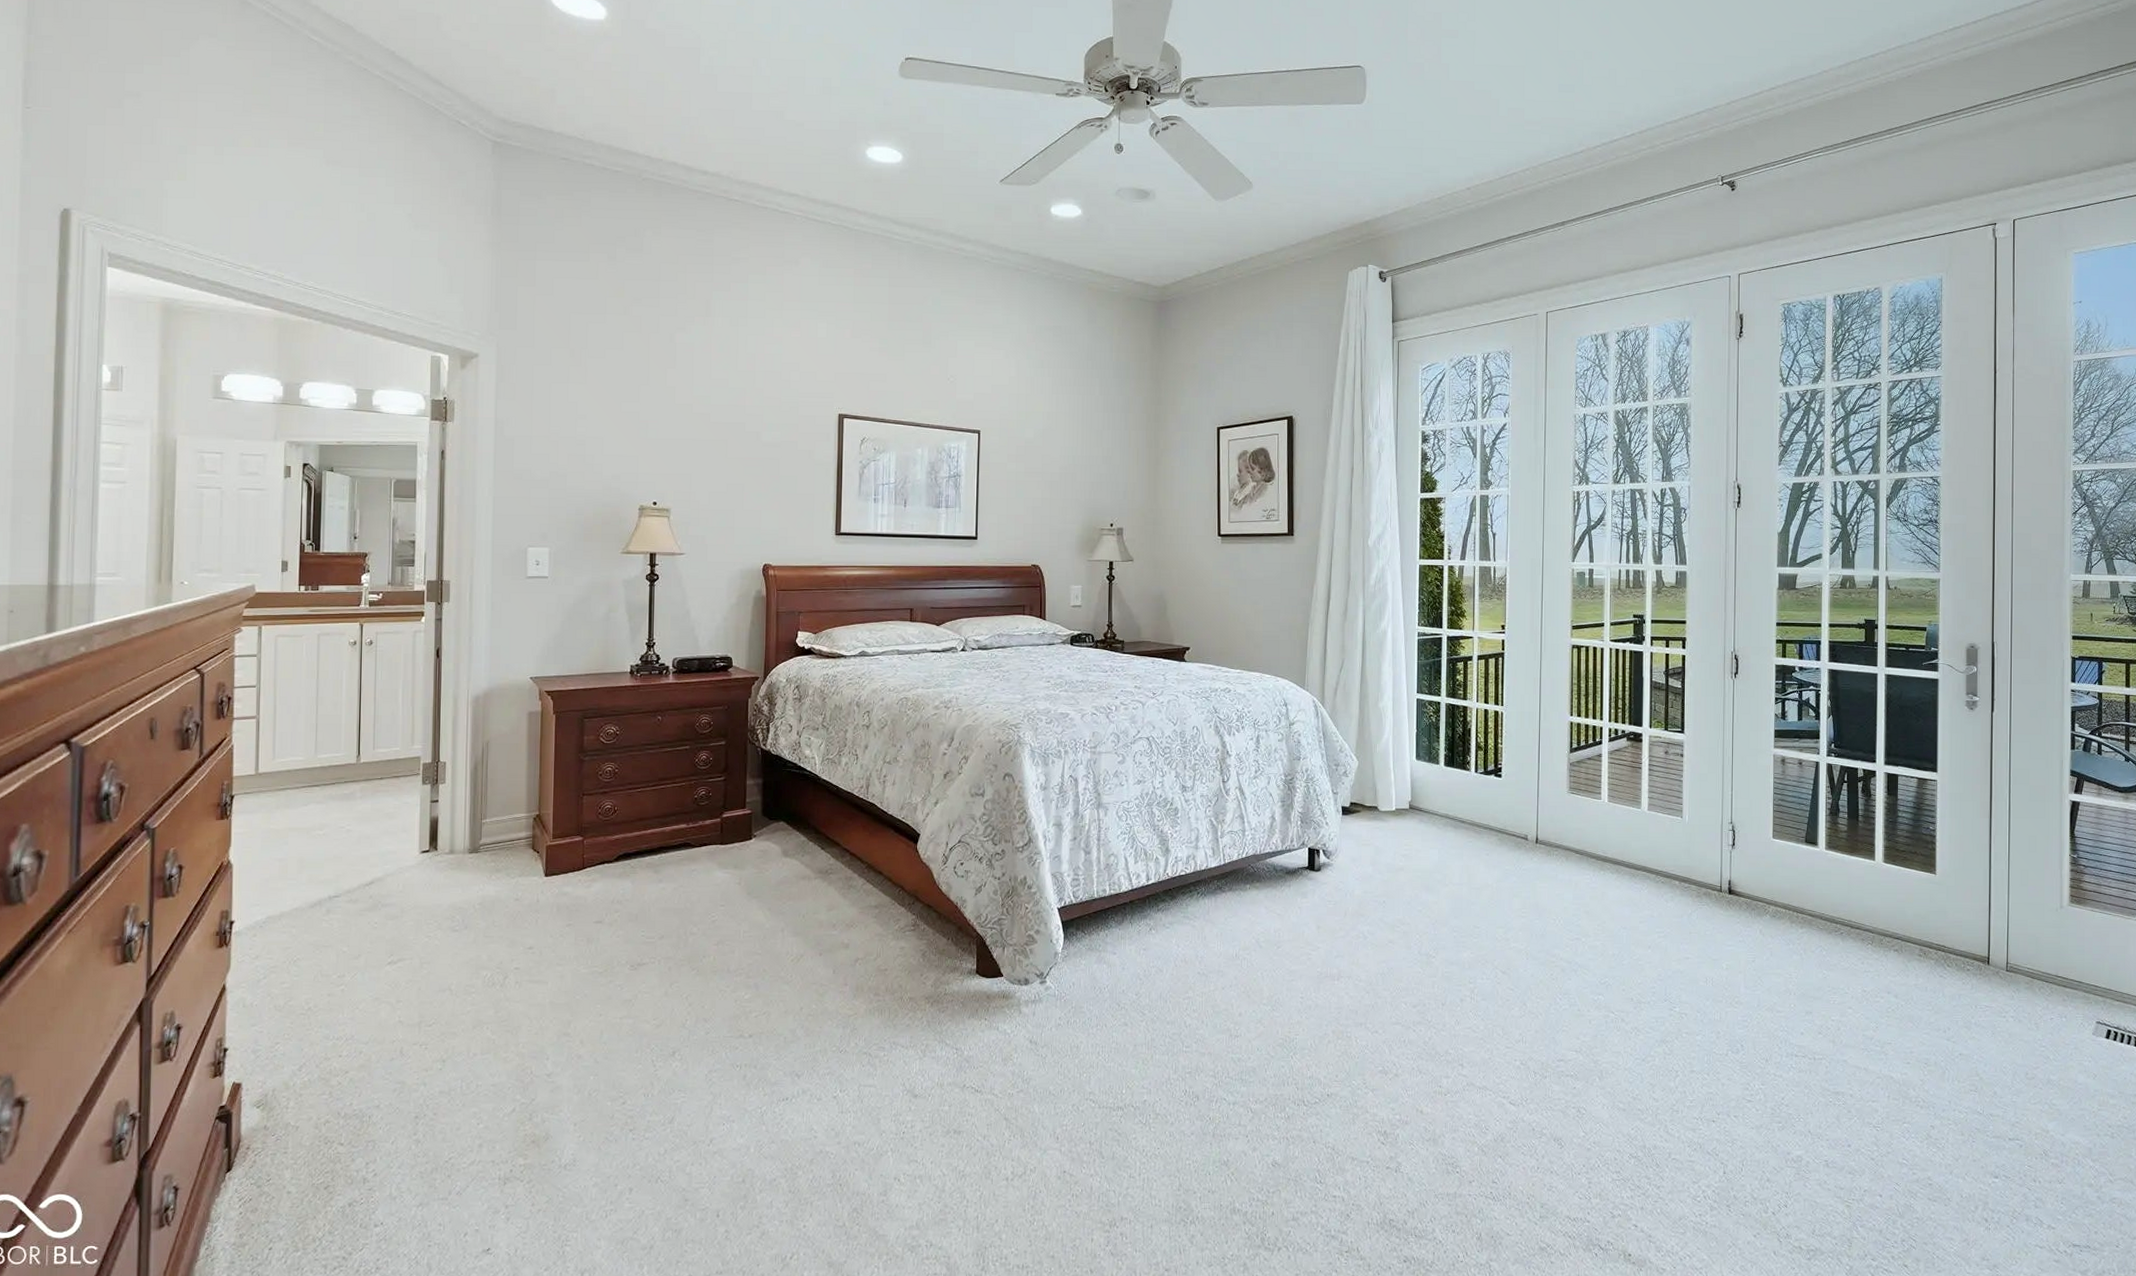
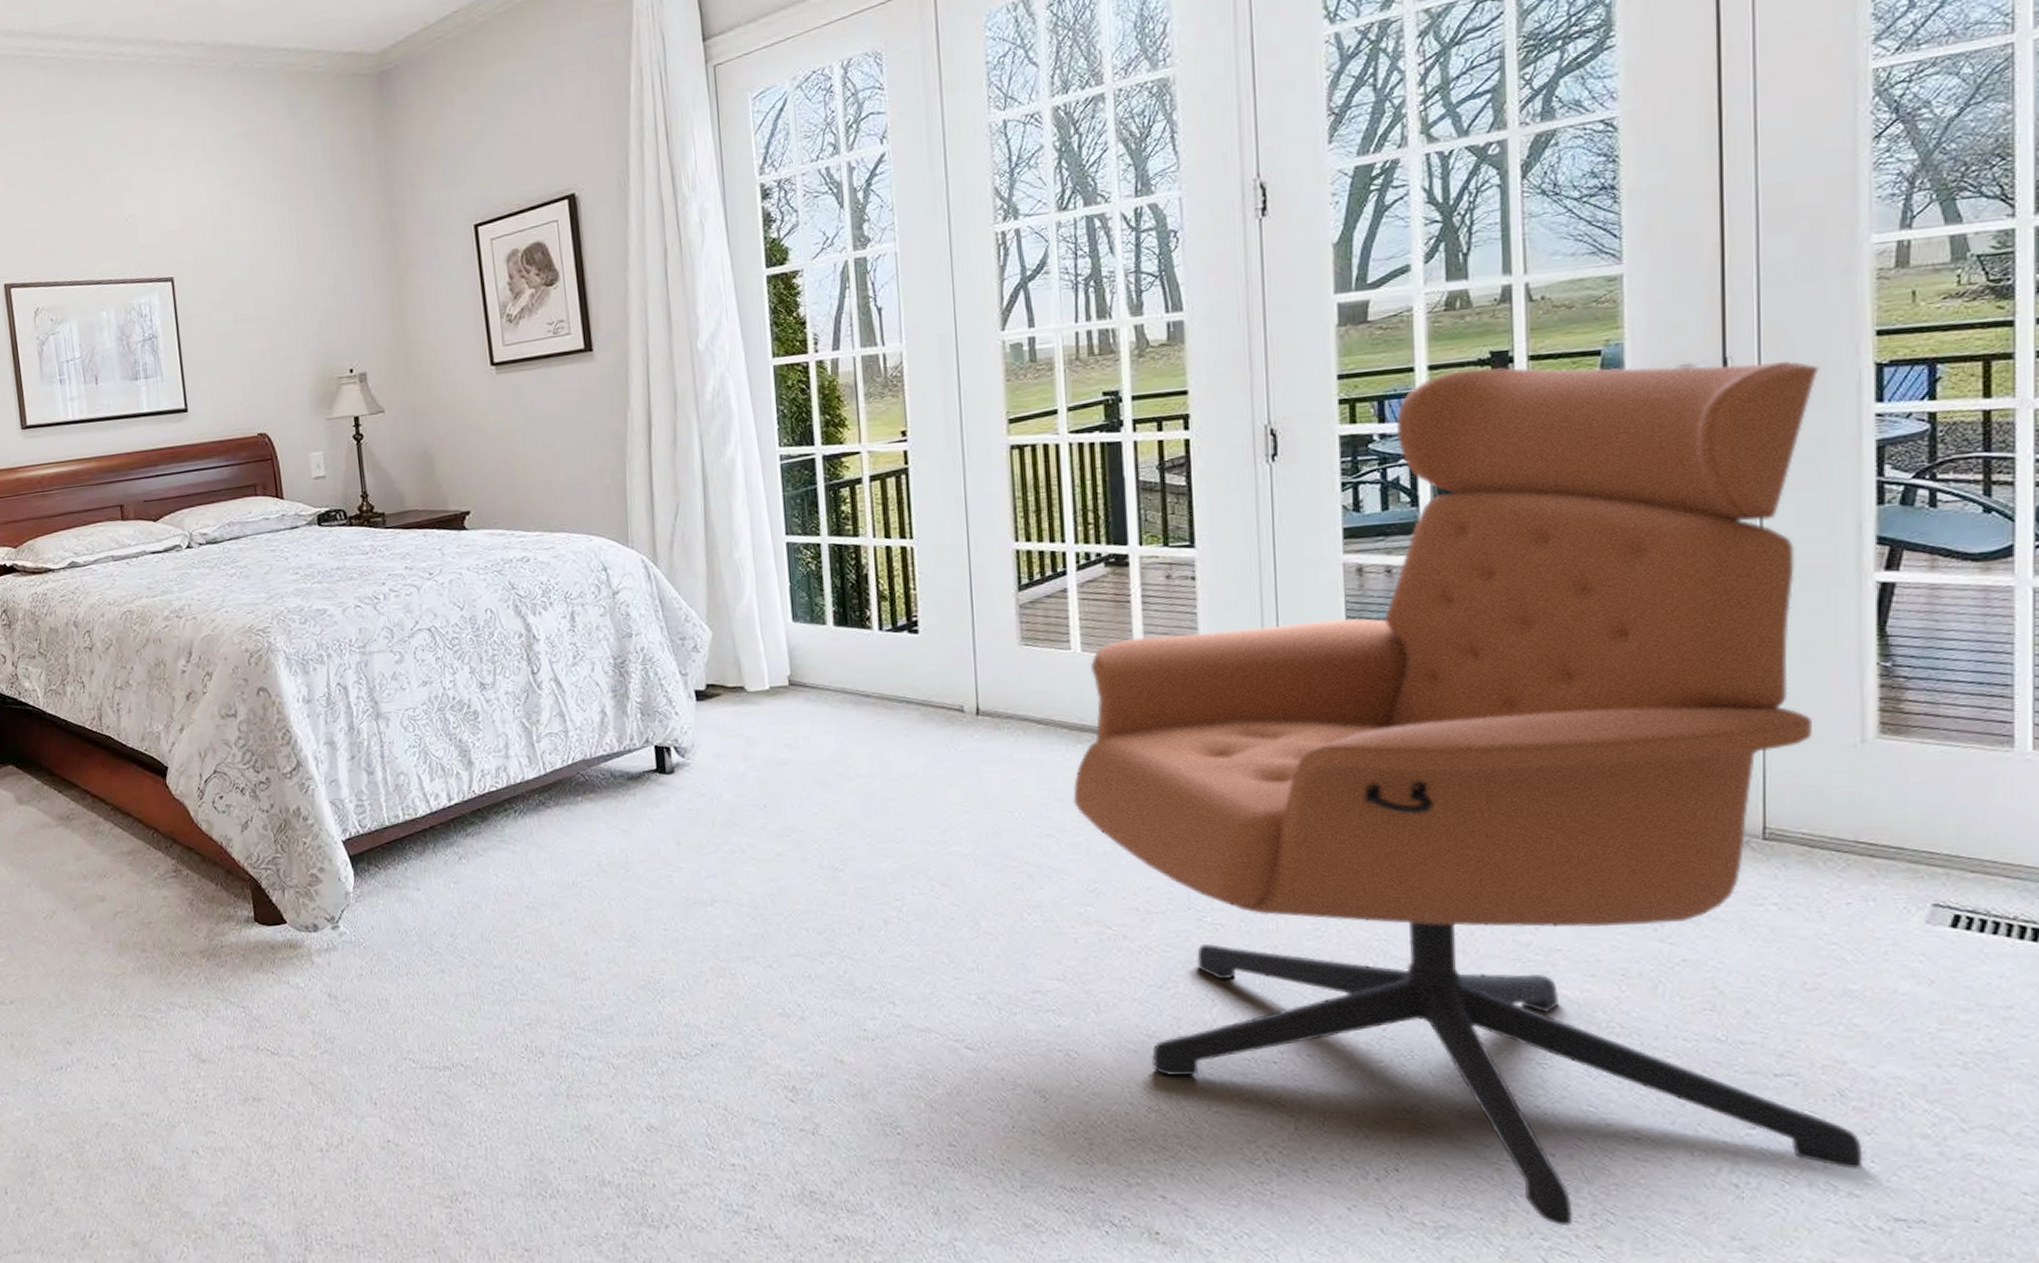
armchair: none [1595,629,2057,1249] -> present [1073,360,1863,1225]

